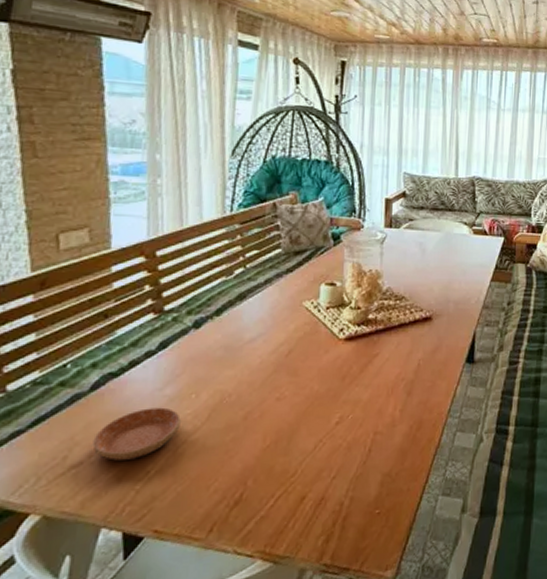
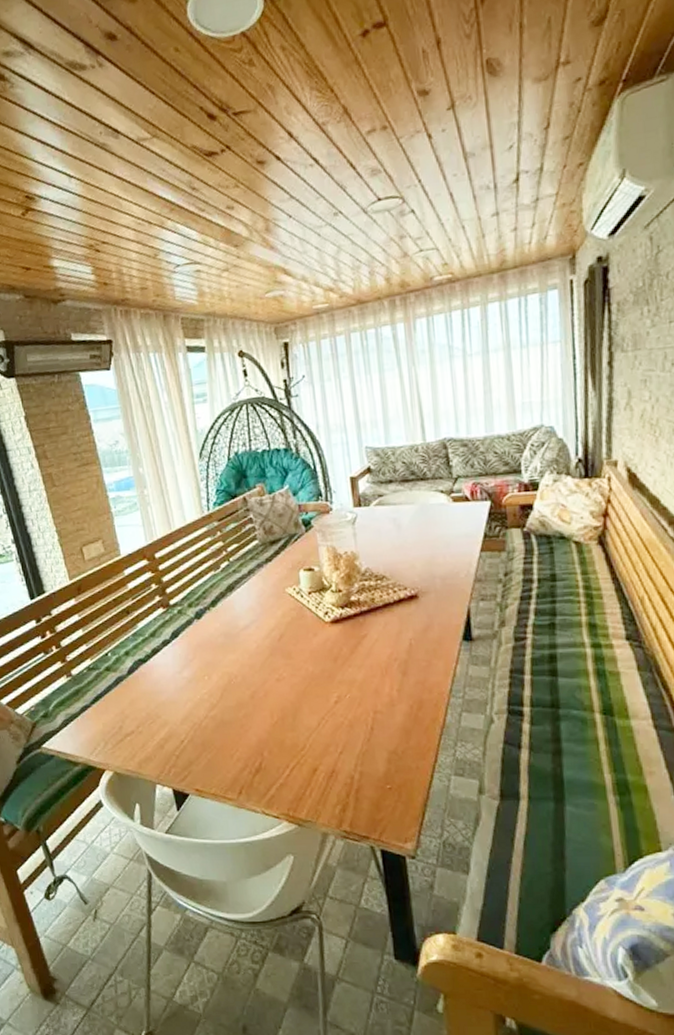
saucer: present [92,407,181,461] -> none [137,687,200,731]

